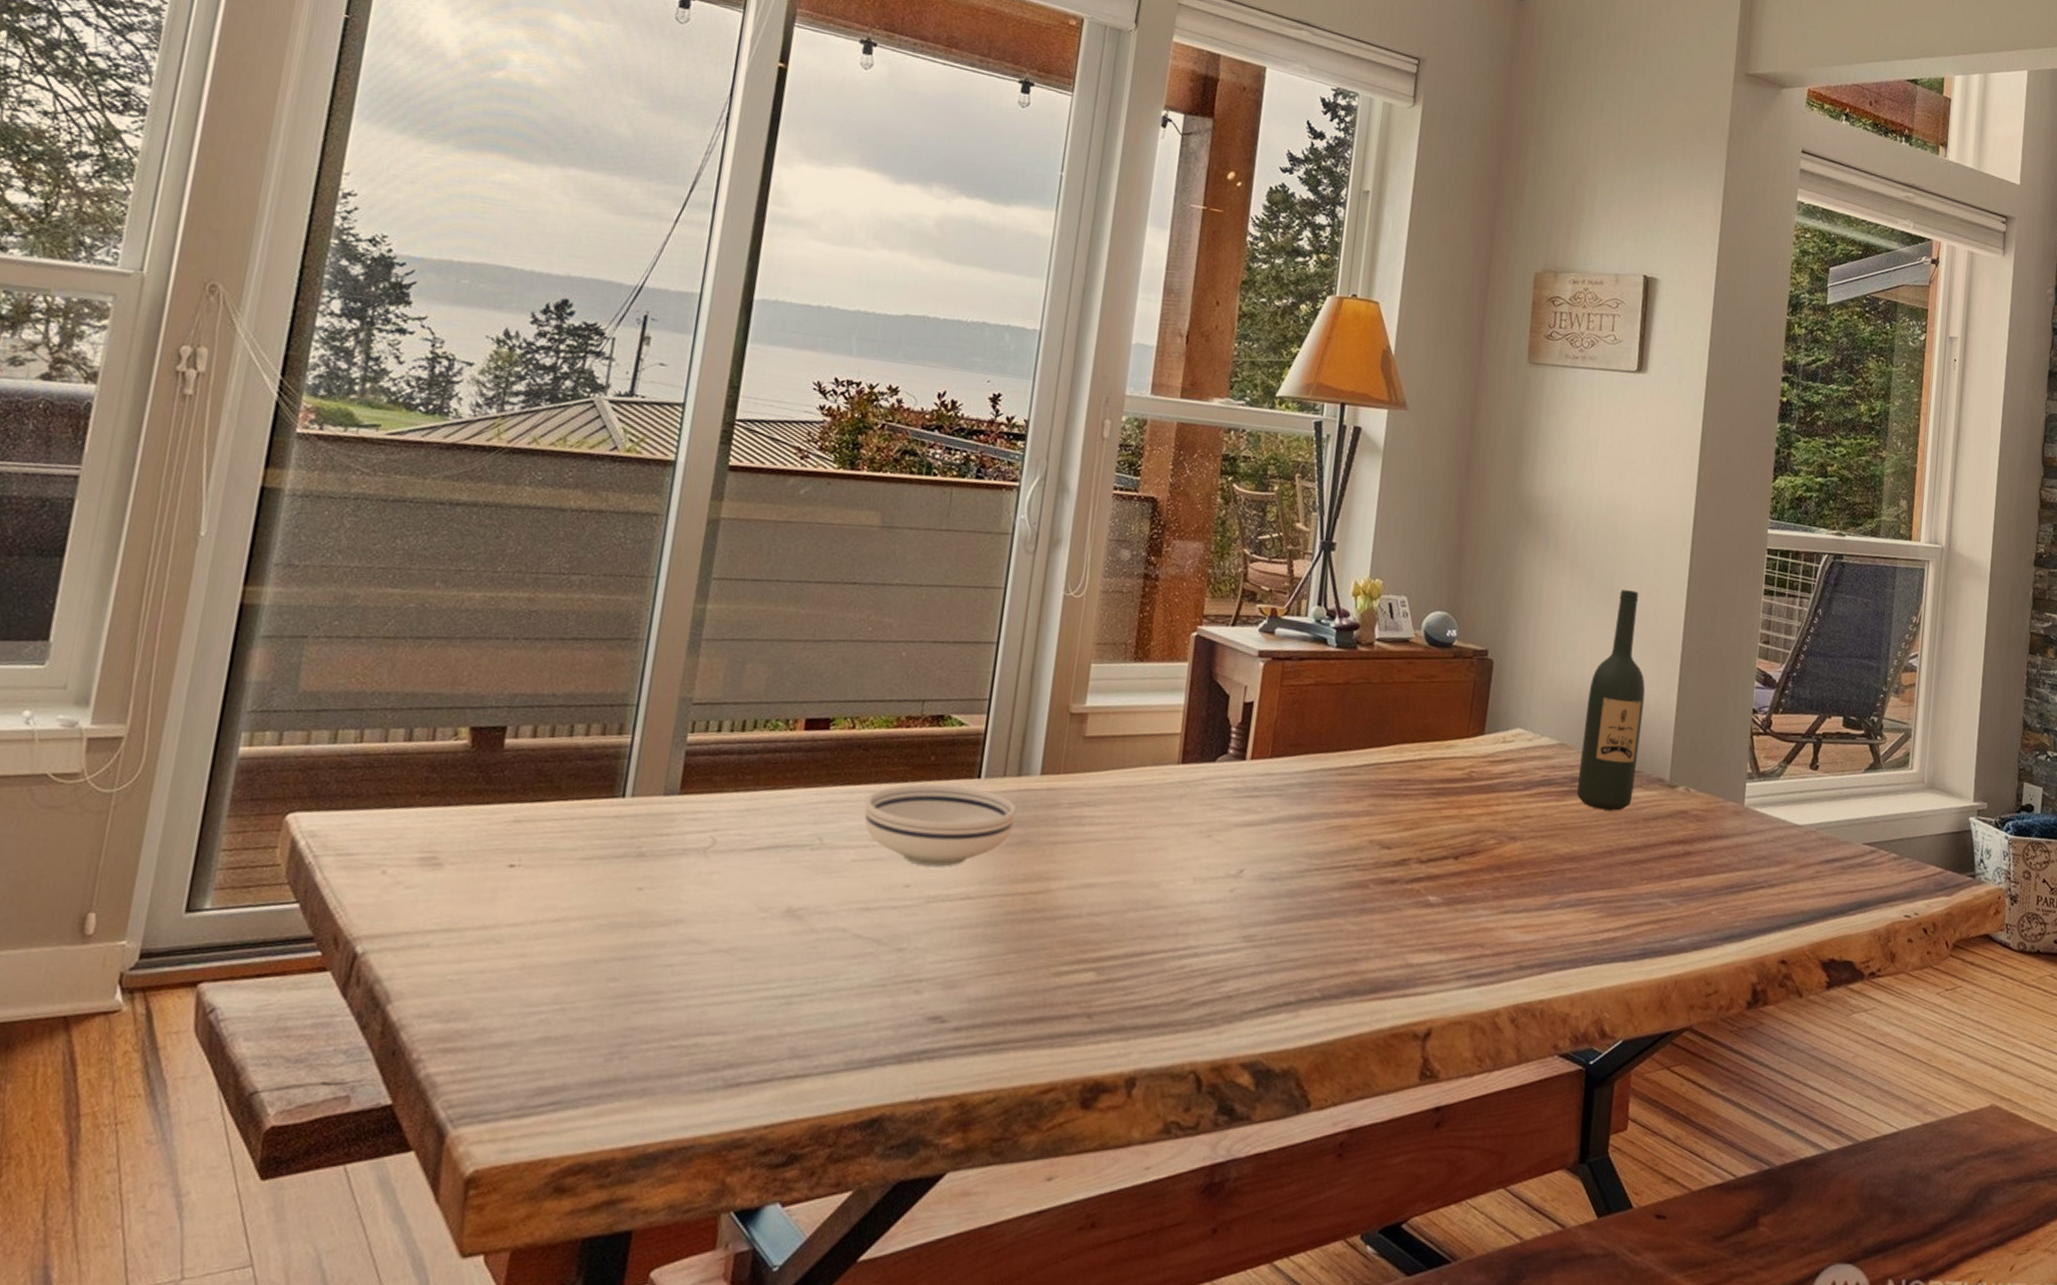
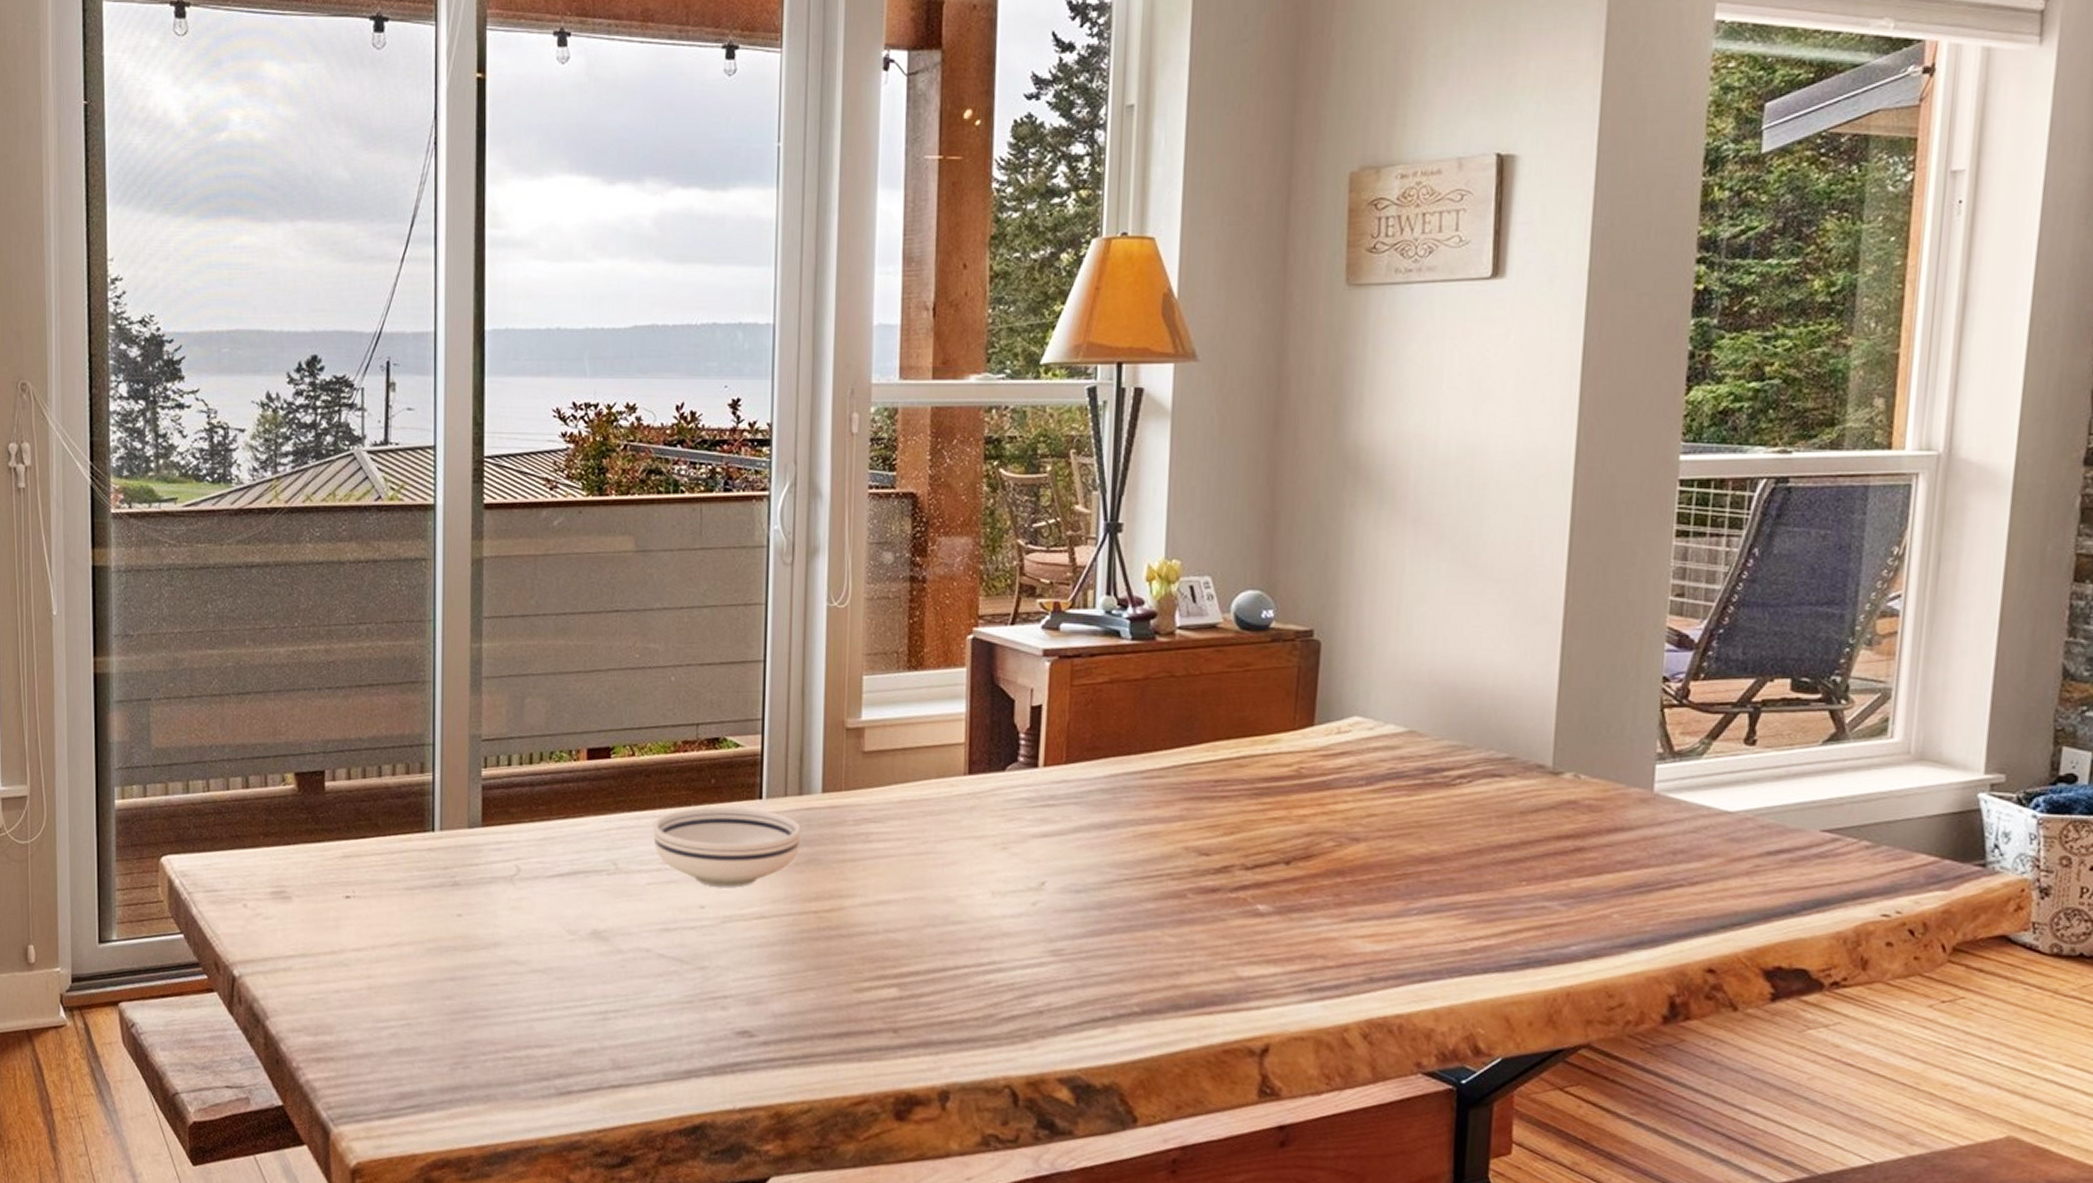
wine bottle: present [1577,590,1645,811] -> none [1432,546,1517,804]

